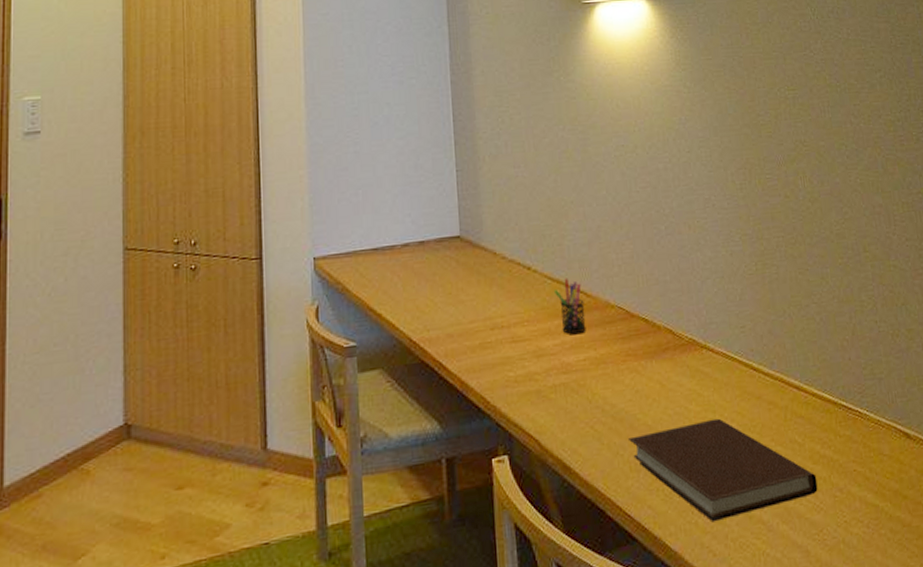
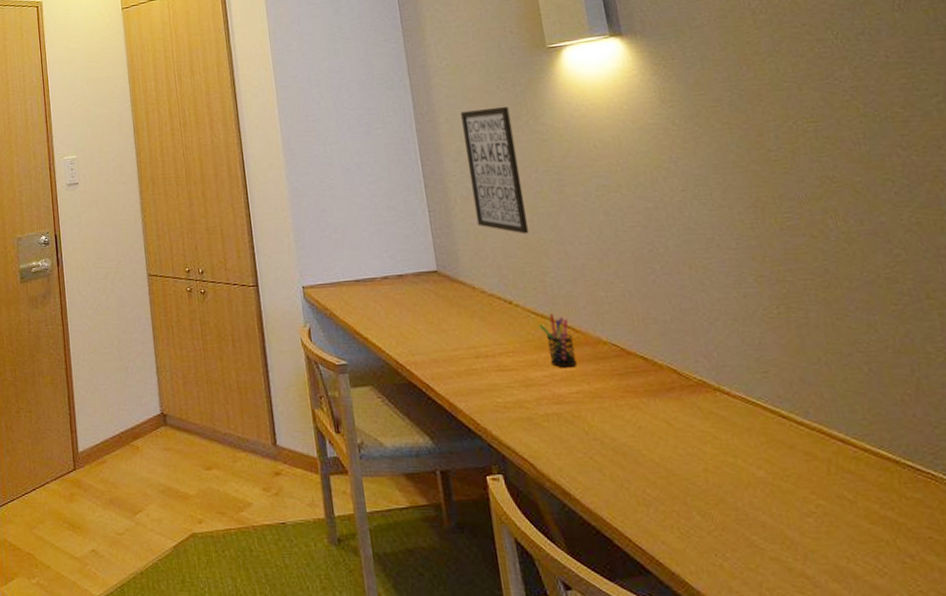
wall art: none [496,60,552,196] -> present [461,106,529,234]
notebook: present [627,418,818,522] -> none [632,463,880,568]

